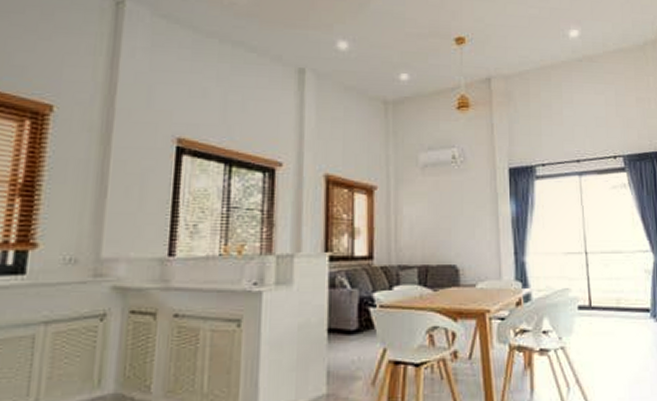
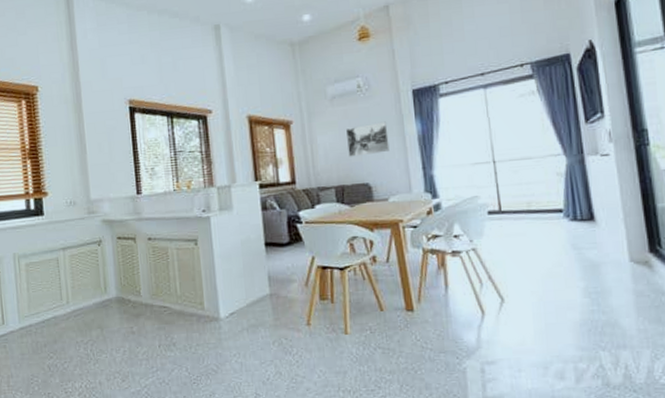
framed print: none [436,198,481,234] -> present [346,121,390,157]

